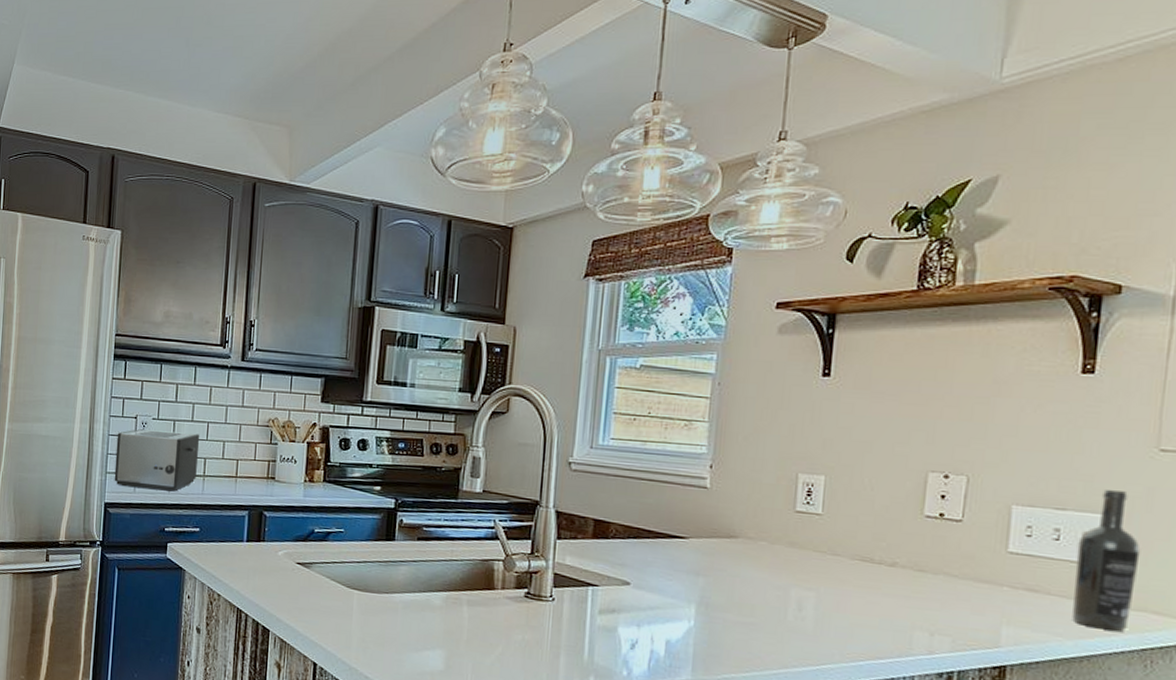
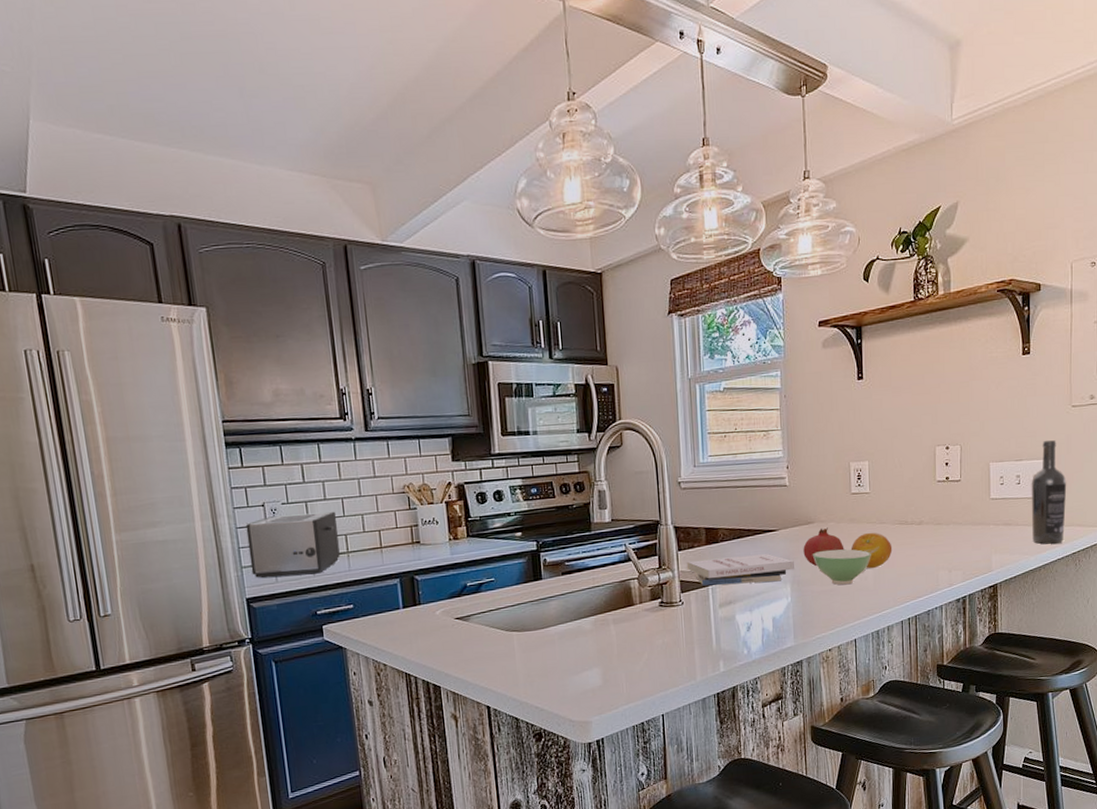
books: none [564,553,704,599] -> present [686,554,794,586]
fruit: none [718,545,777,591] -> present [803,527,844,567]
bowl: none [730,572,815,622] -> present [812,549,871,585]
fruit: none [785,562,847,609] -> present [850,532,893,569]

